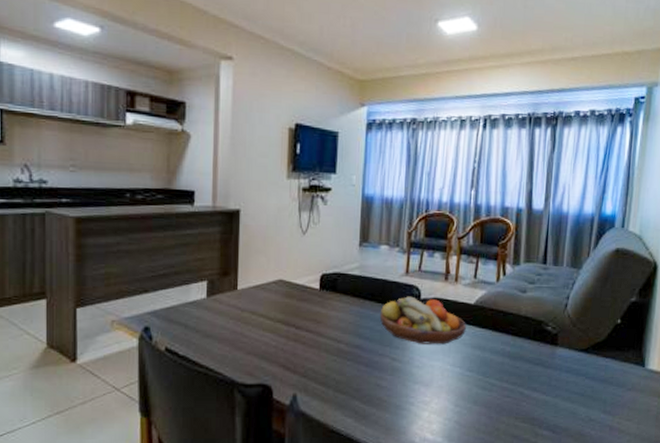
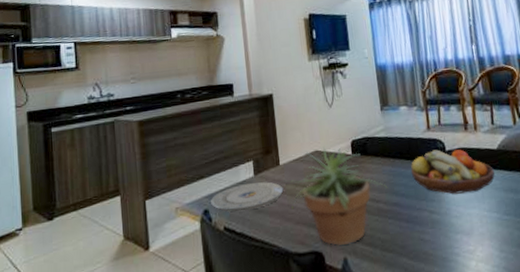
plate: none [153,304,238,334] -> present [211,181,284,212]
potted plant: none [236,276,353,381] -> present [280,146,388,245]

